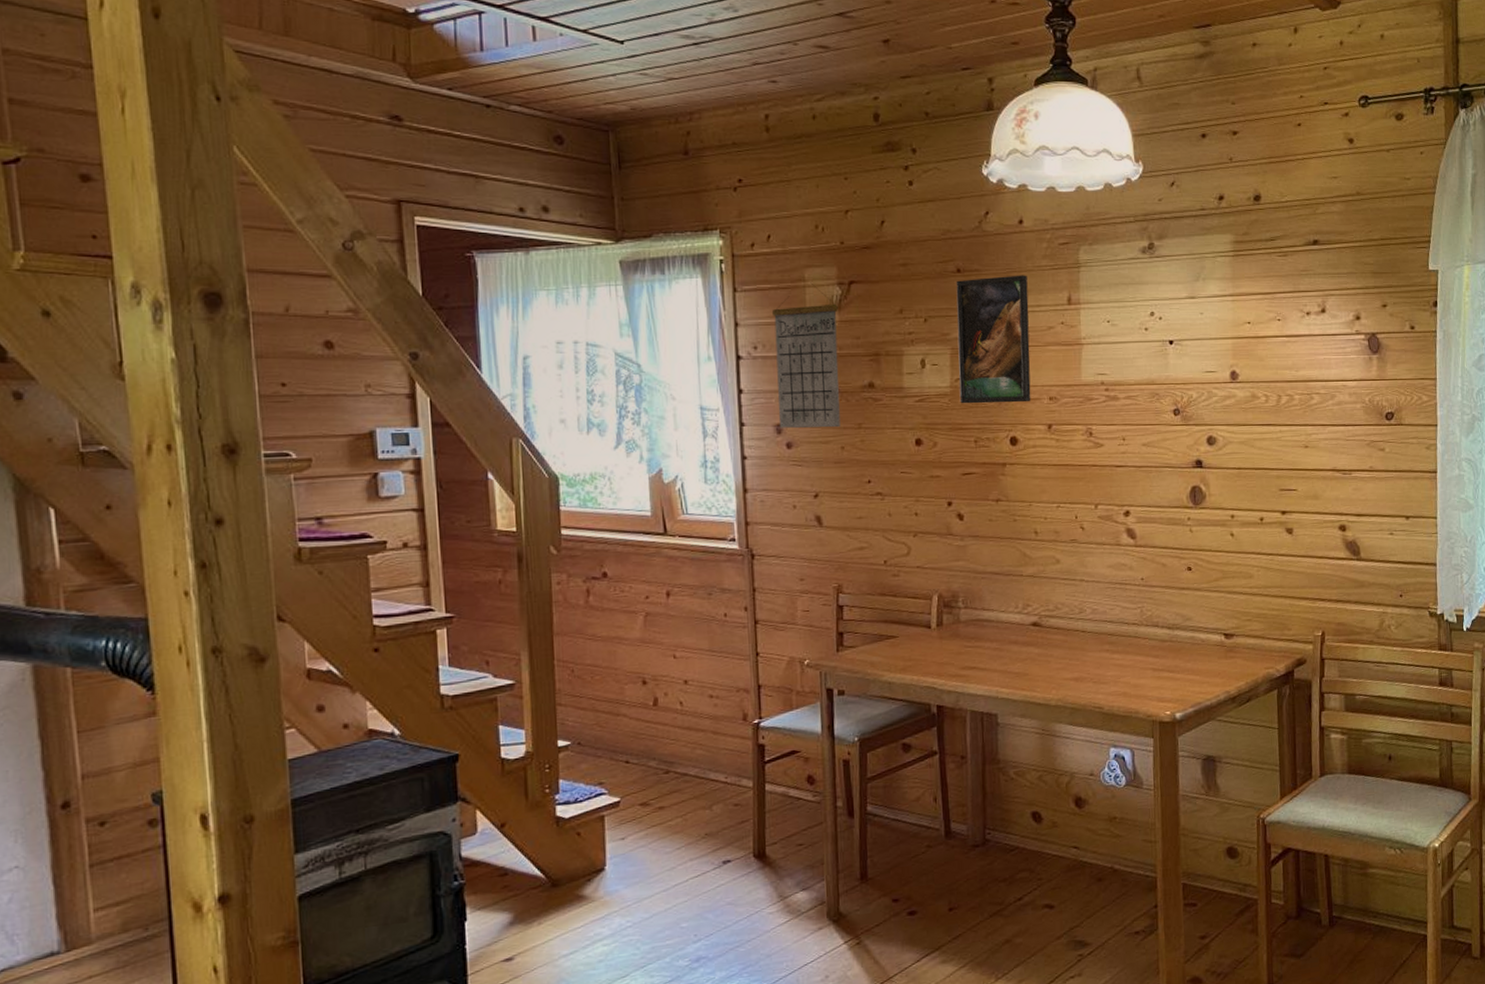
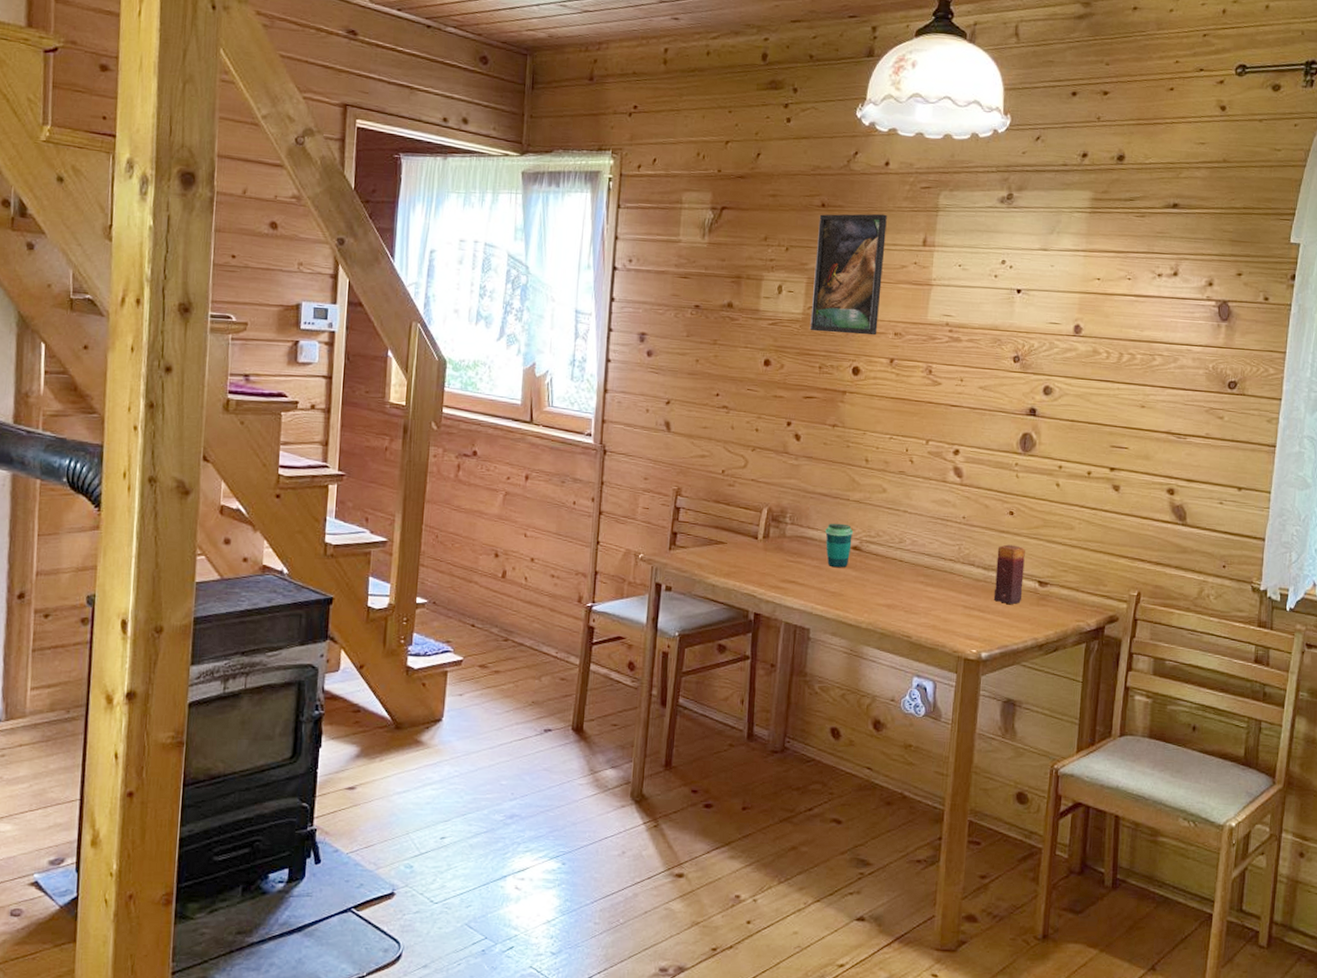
calendar: present [772,282,841,428] -> none [642,205,709,342]
cup: none [1001,600,1031,647] -> present [825,523,854,567]
candle: none [1179,600,1210,661] -> present [993,544,1025,604]

